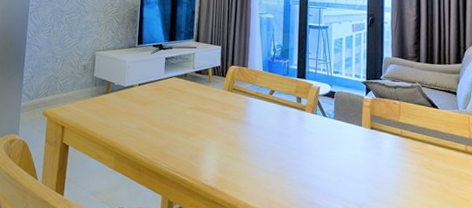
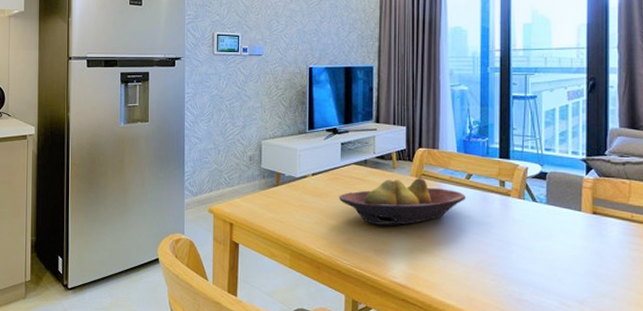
fruit bowl: none [161,91,269,133] -> present [339,177,466,225]

